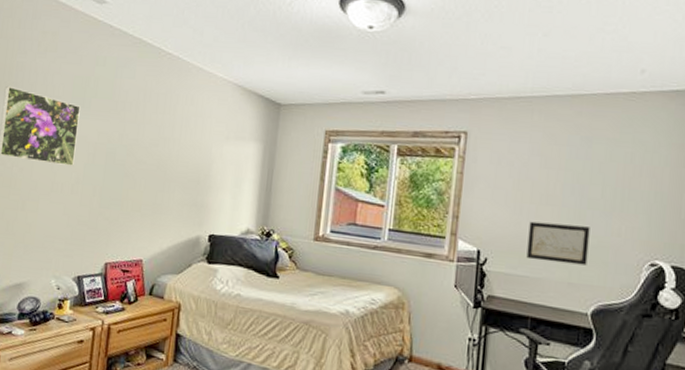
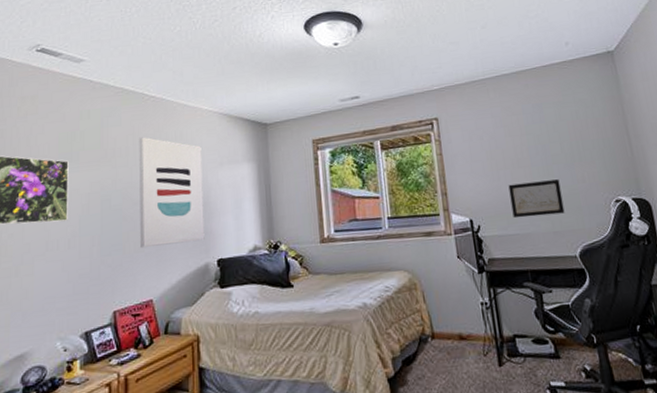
wall art: none [137,94,210,213] -> present [139,137,205,249]

